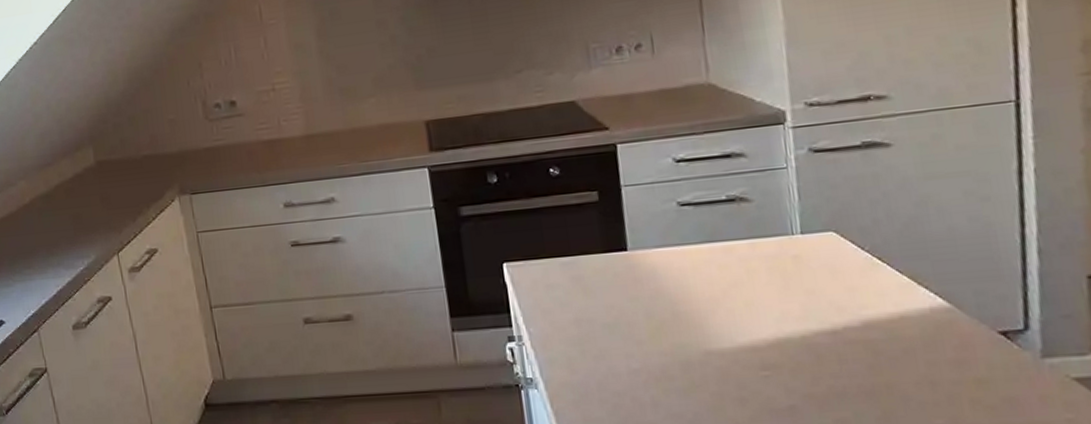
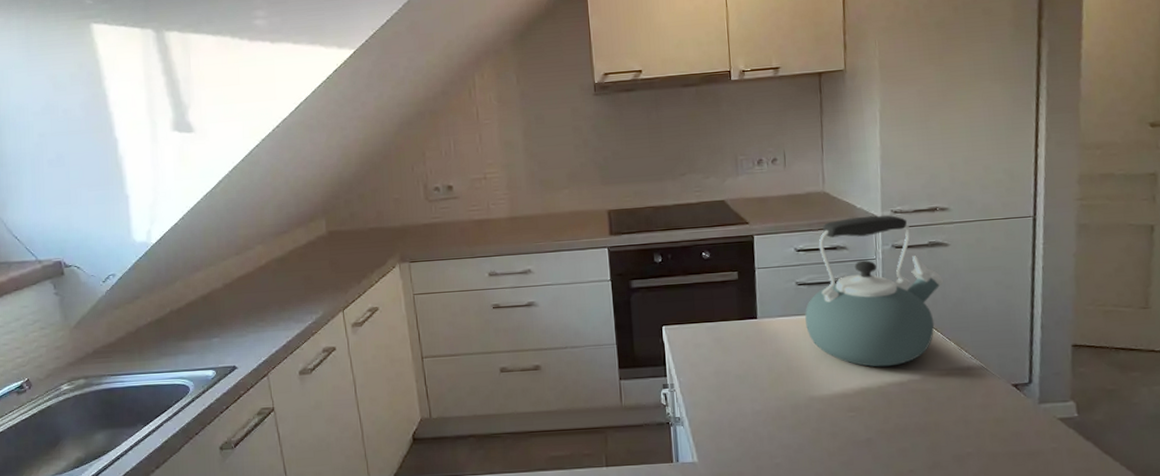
kettle: none [692,109,888,311] -> present [805,215,944,367]

